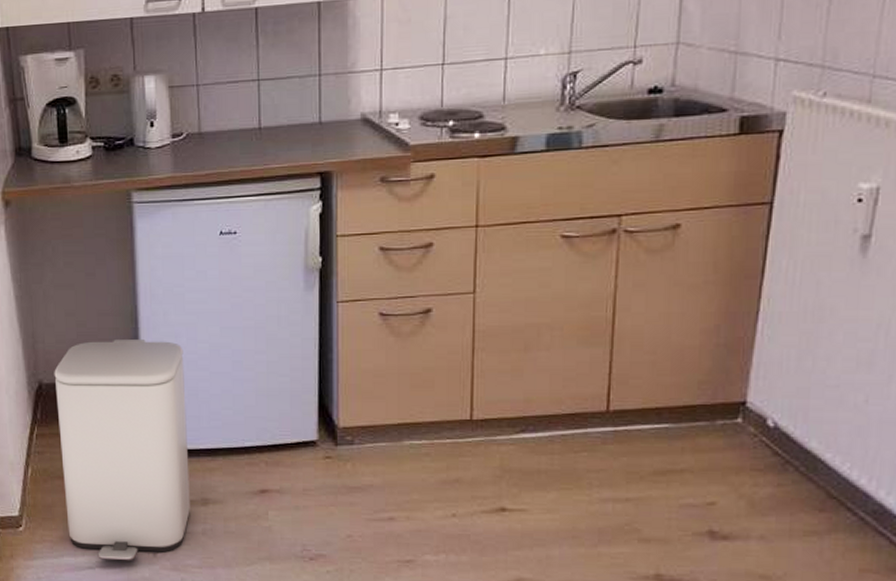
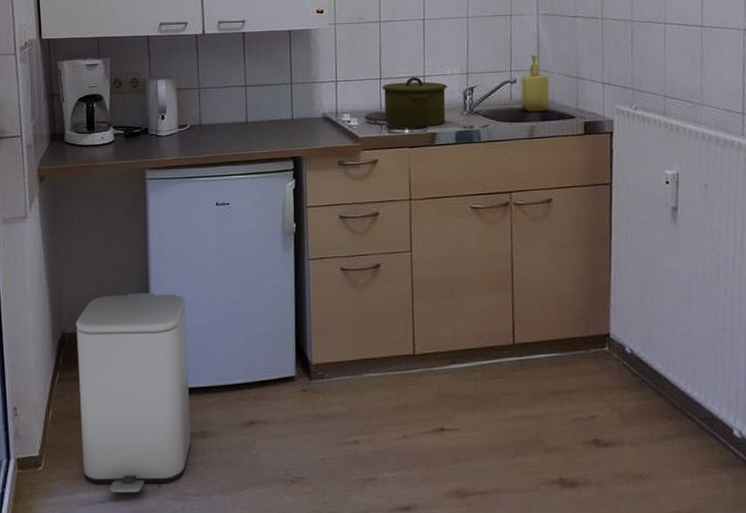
cooking pot: none [445,59,539,129] -> present [382,76,447,127]
soap dispenser: none [646,21,692,104] -> present [520,55,550,112]

